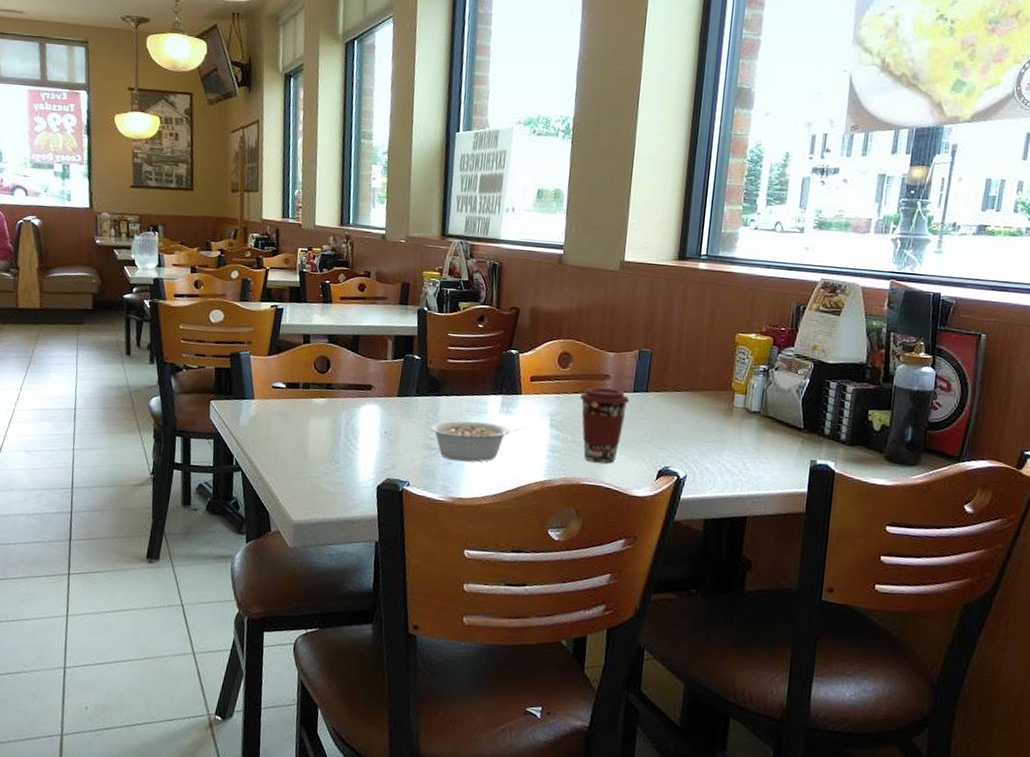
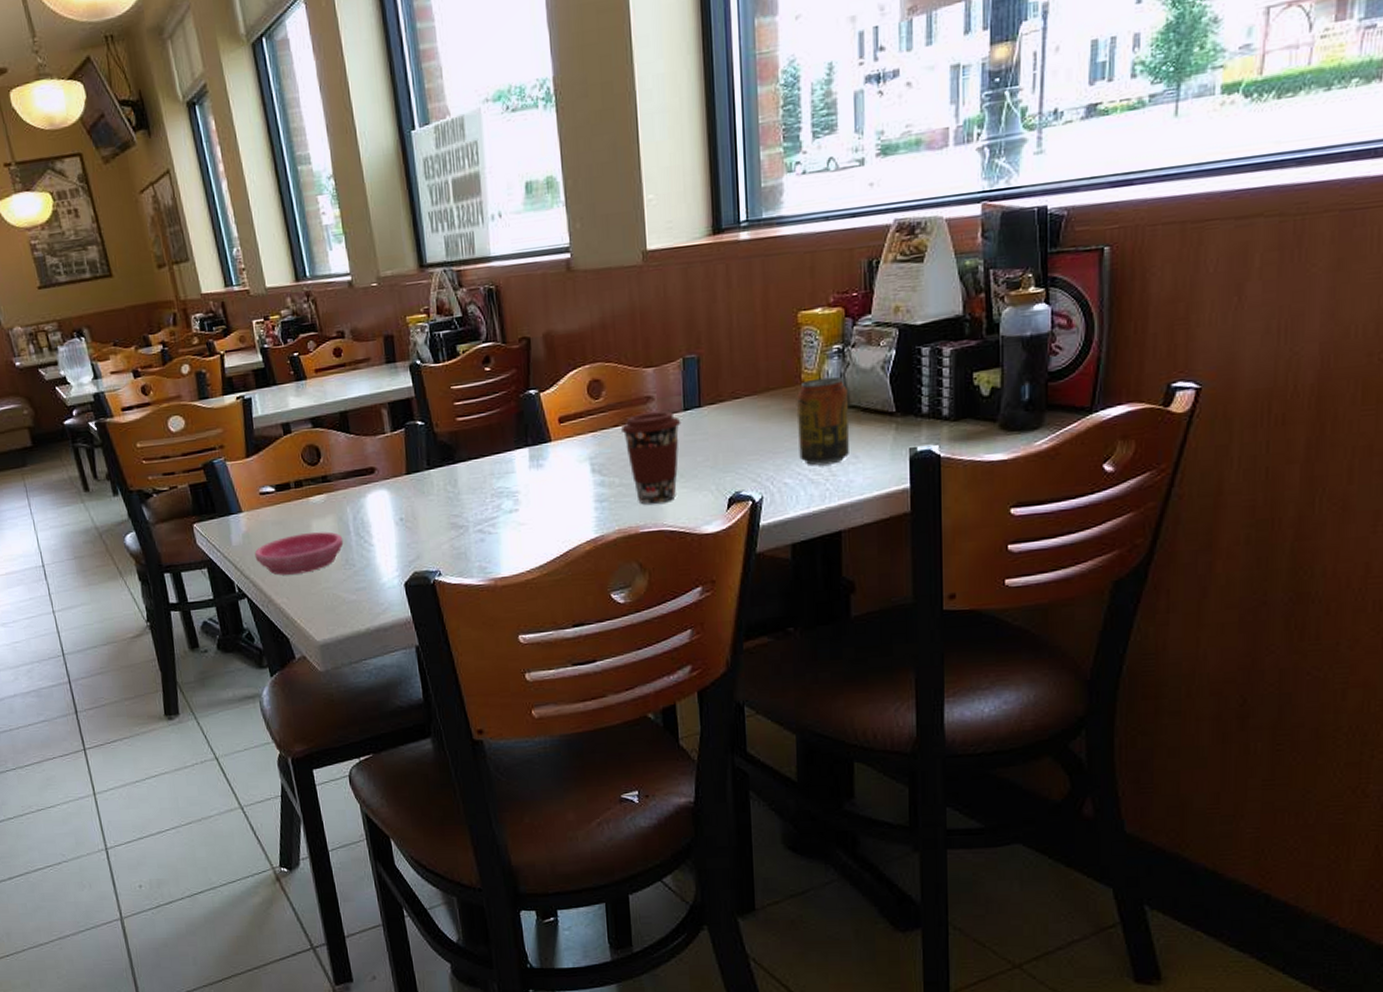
saucer: none [256,426,334,461] -> present [254,531,344,575]
legume: present [429,420,526,462] -> none [450,479,563,536]
beverage can: none [721,388,767,461] -> present [797,376,849,466]

